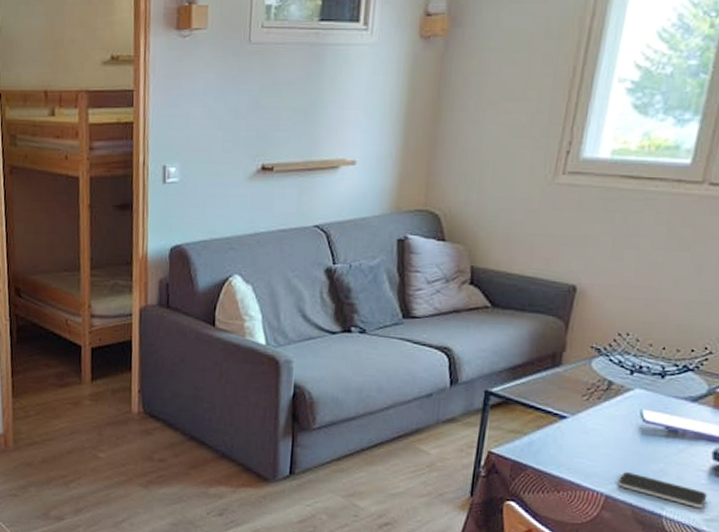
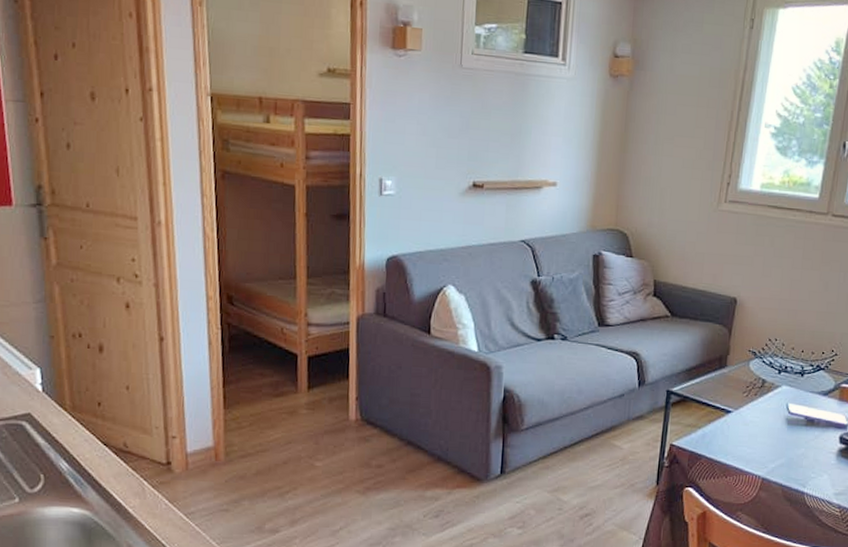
smartphone: present [617,472,708,508] -> none [771,457,836,484]

